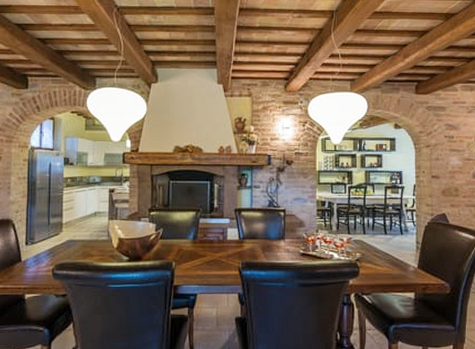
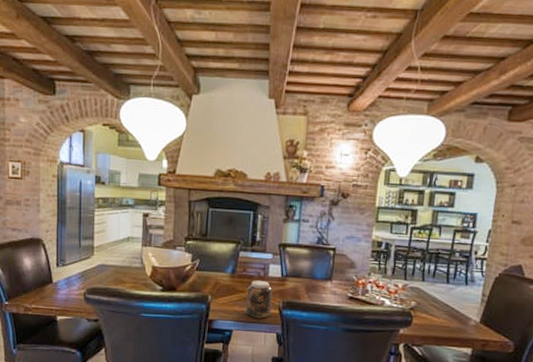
jar: none [208,244,232,280] -> present [245,280,273,319]

